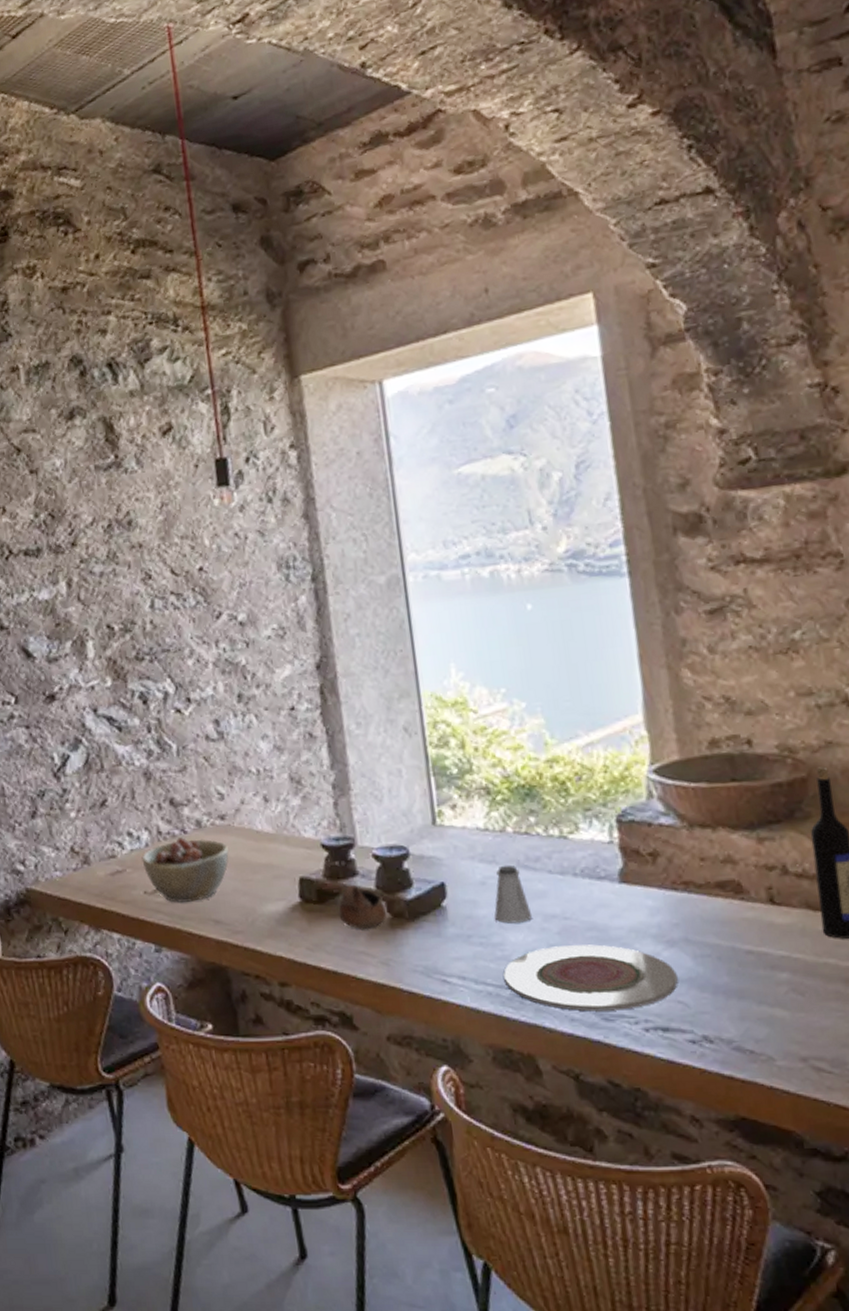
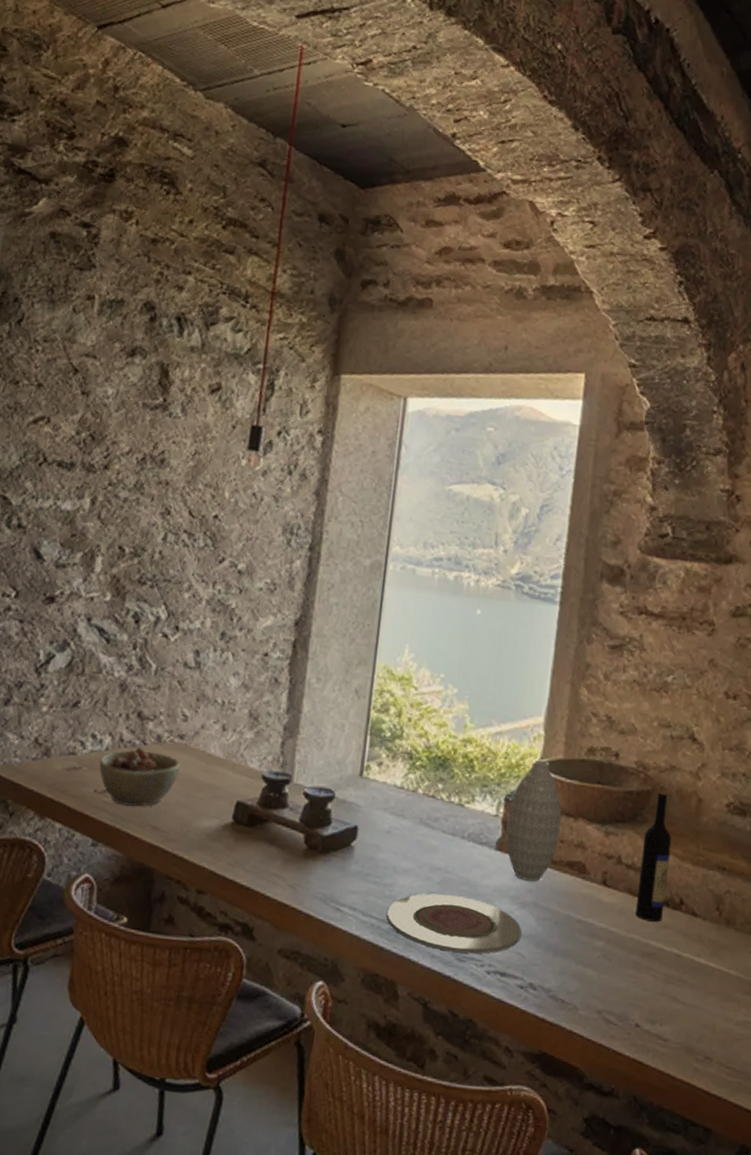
cup: present [338,885,387,930] -> none [263,814,304,856]
saltshaker: present [494,864,533,924] -> none [390,820,422,870]
vase: none [624,766,699,913] -> present [506,759,562,881]

